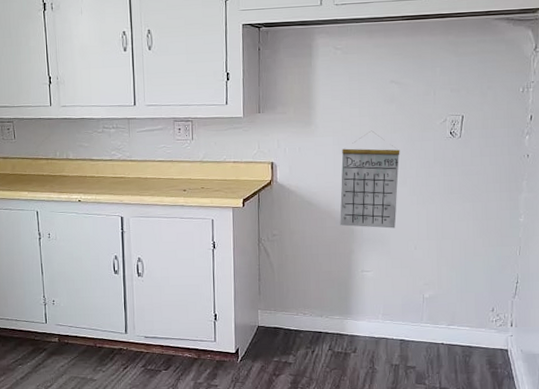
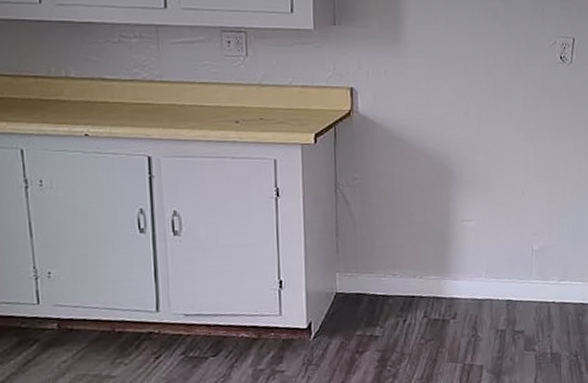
calendar: present [340,130,400,229] -> none [435,52,505,169]

